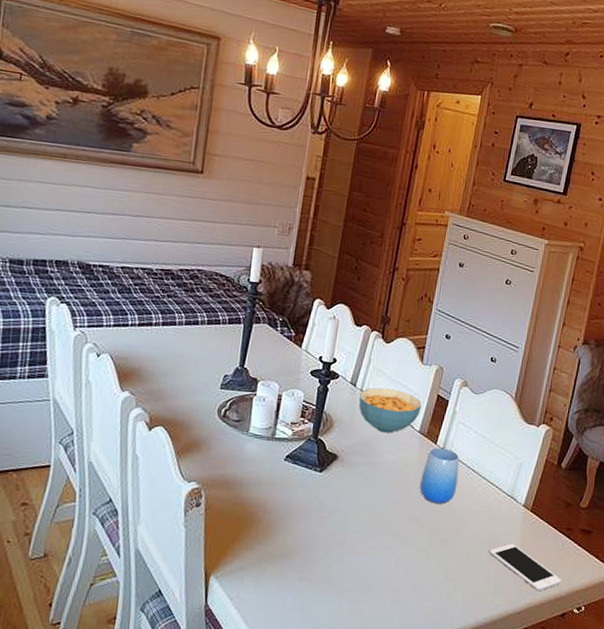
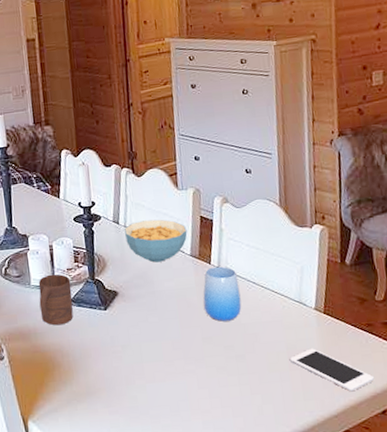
cup: none [252,425,292,480] -> present [38,273,73,326]

